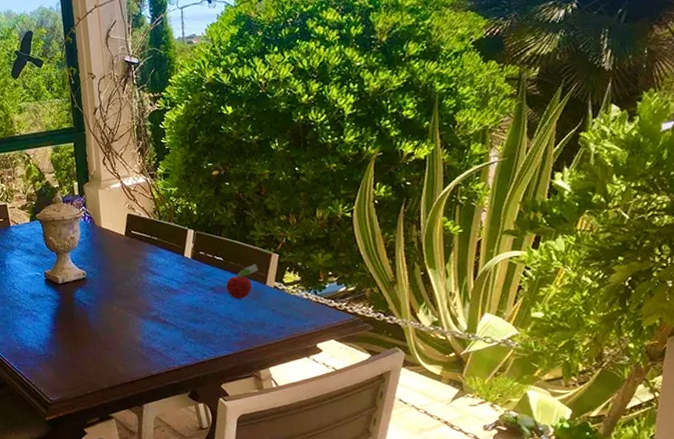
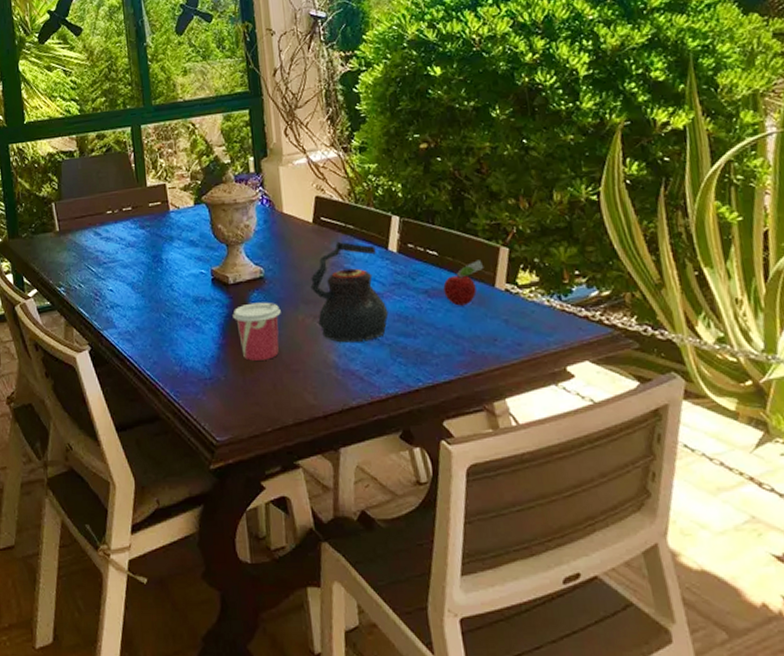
cup: none [62,297,99,342] -> present [233,302,281,361]
teapot: none [122,250,183,328] -> present [310,241,389,343]

